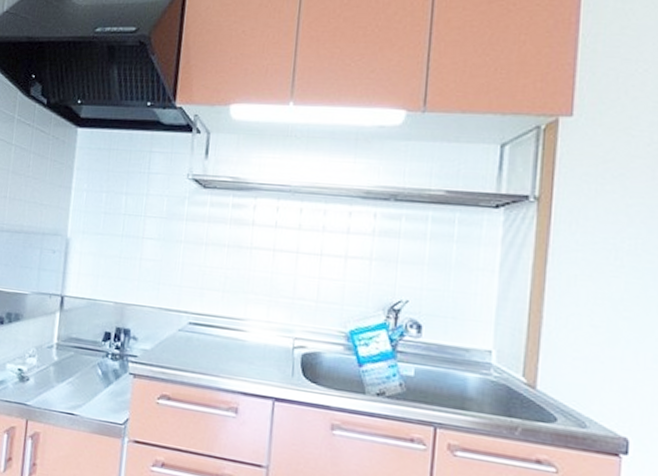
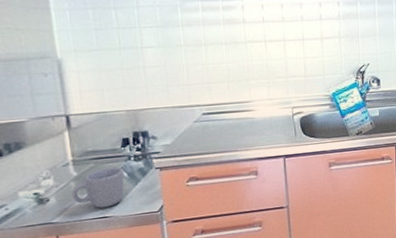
mug: none [48,359,100,404] -> present [72,167,125,209]

